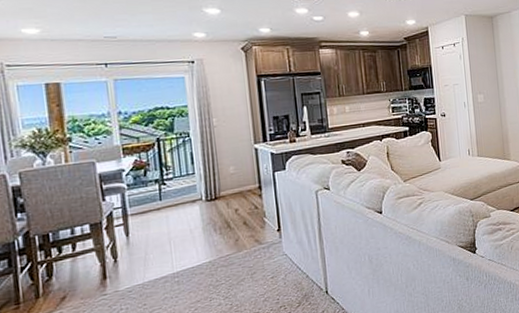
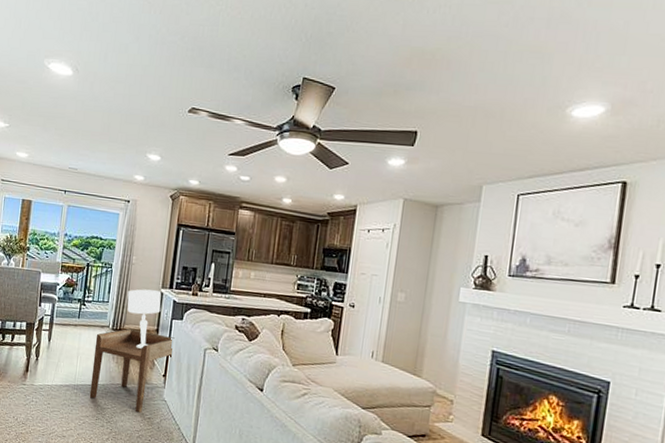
side table: none [187,189,283,281] -> present [89,328,175,413]
table lamp: none [216,147,259,212] -> present [127,289,162,349]

